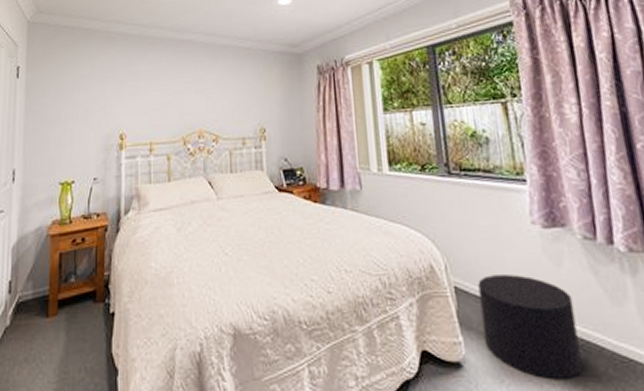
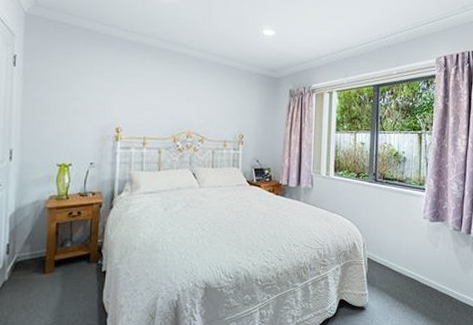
stool: present [478,275,583,380] -> none [381,251,440,317]

